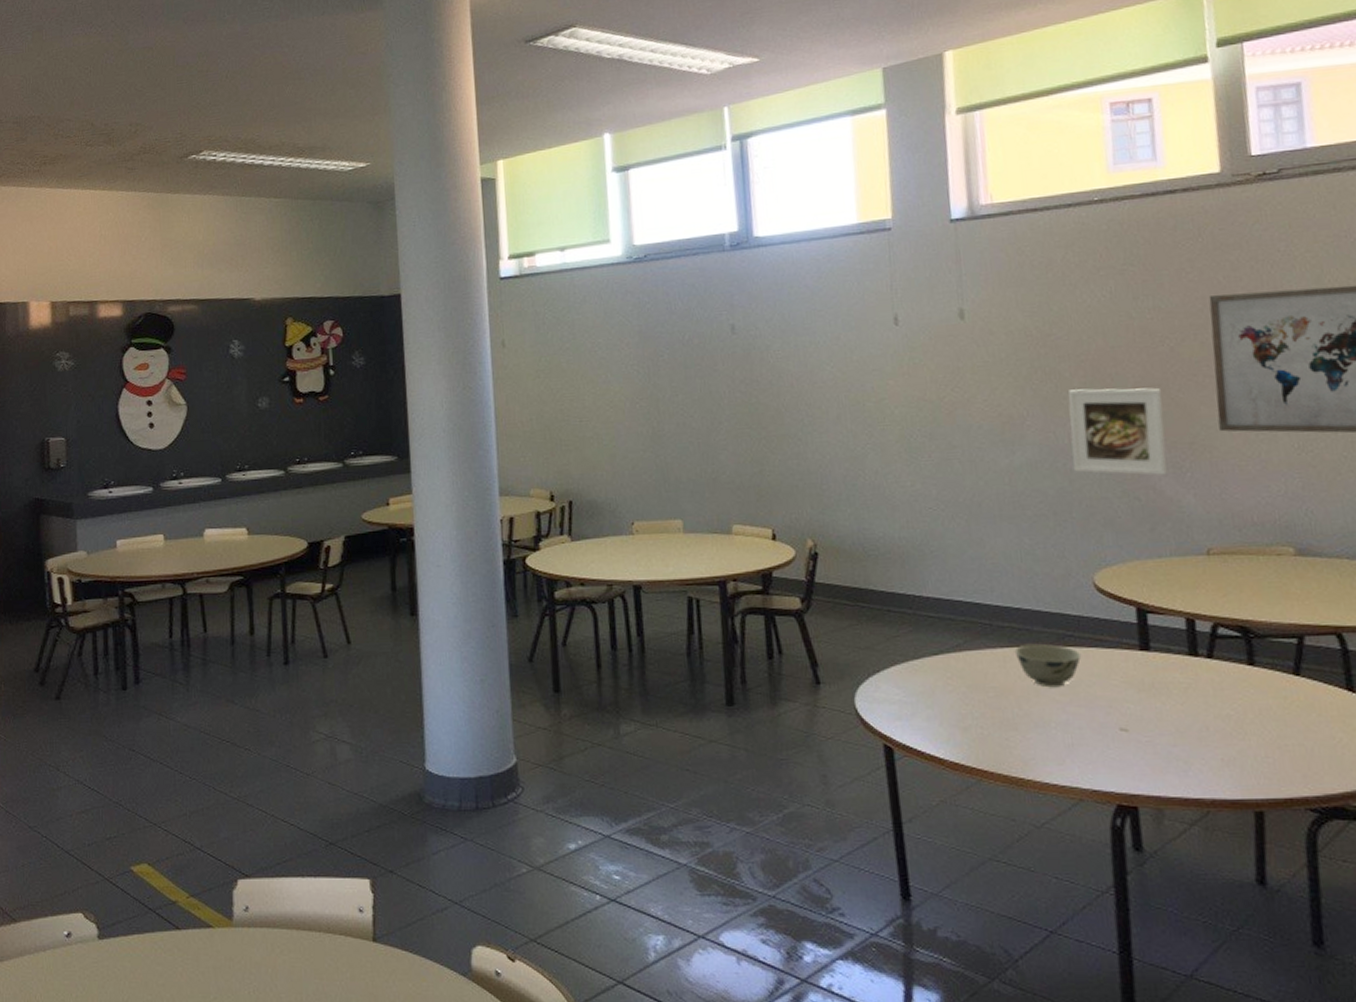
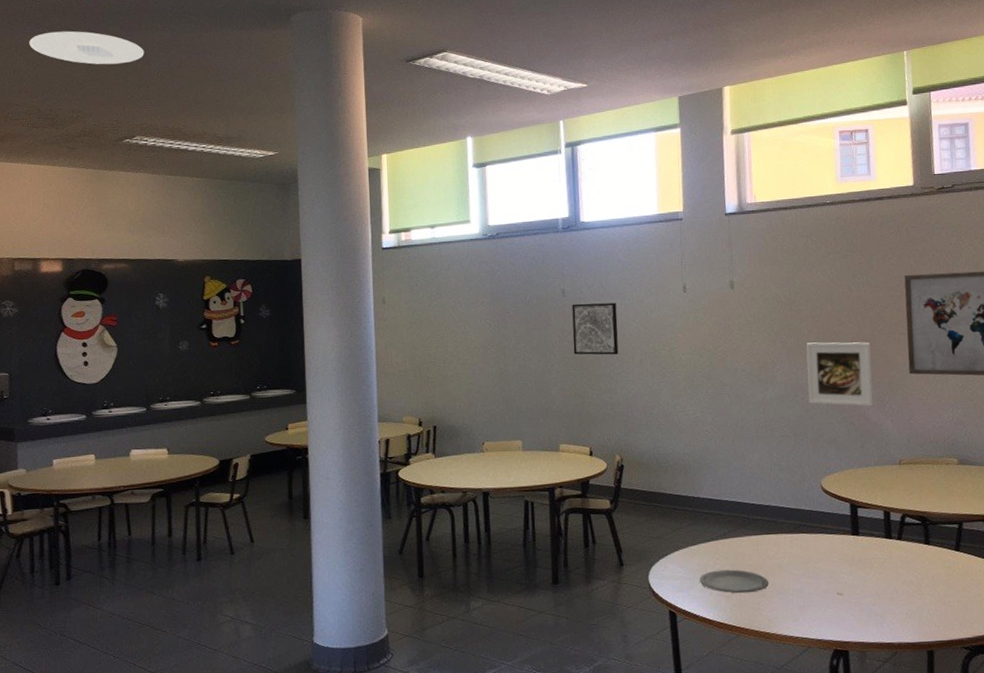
ceiling light: none [80,28,211,68] -> present [29,31,145,65]
wall art: none [744,340,808,410] -> present [572,302,619,355]
plate: none [923,692,1021,725] -> present [699,569,769,594]
bowl: present [1014,643,1082,688] -> none [764,531,812,564]

